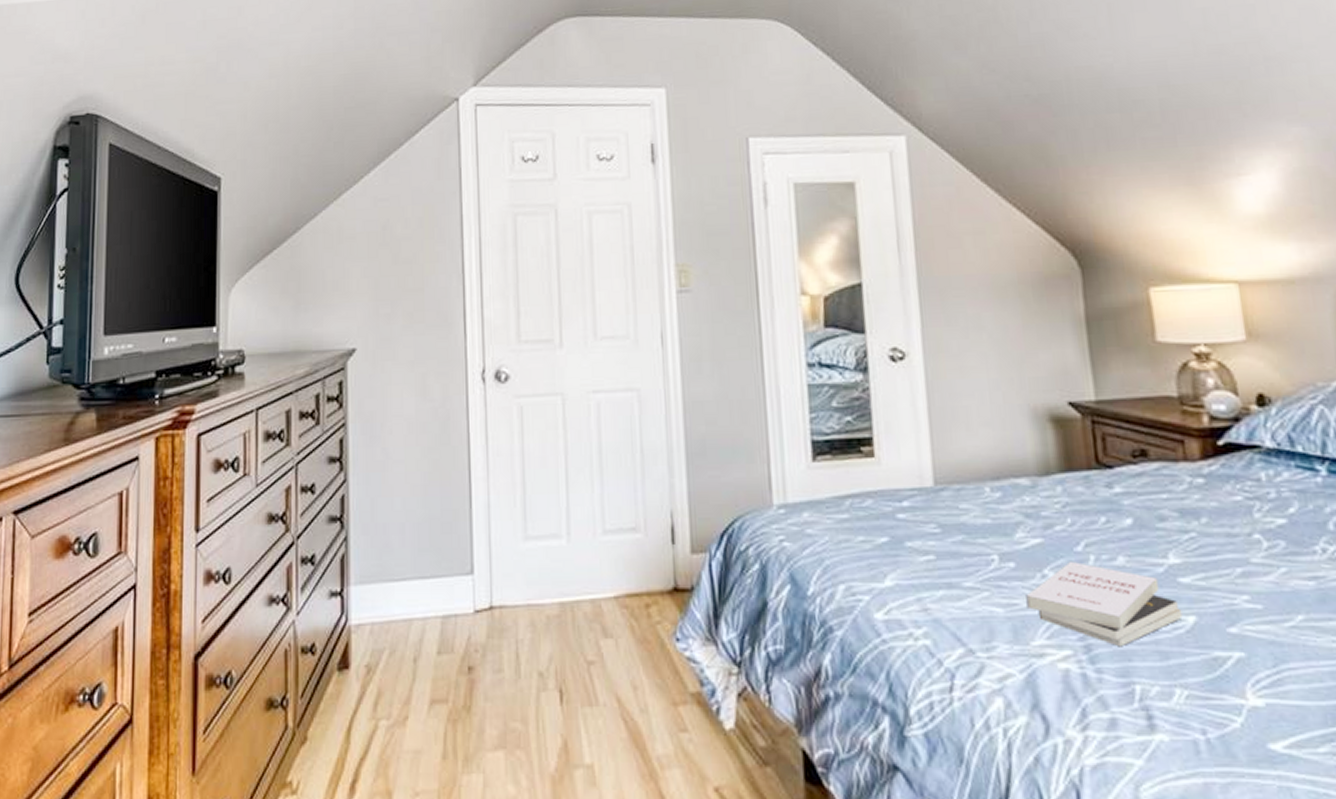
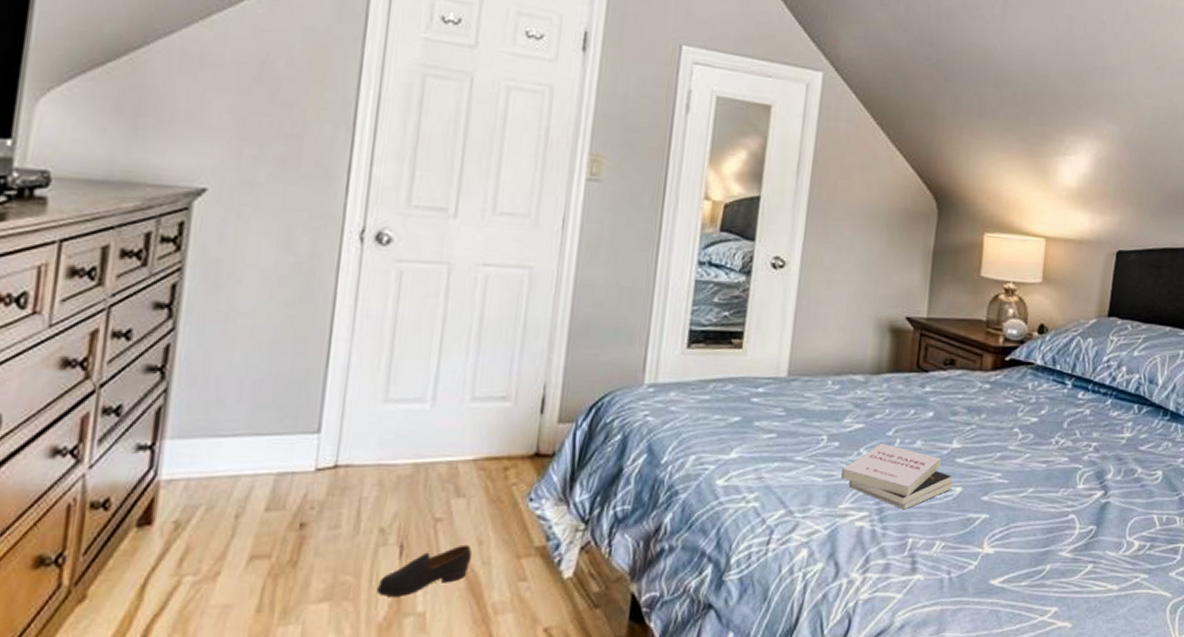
shoe: none [544,690,630,746] -> present [376,544,473,596]

